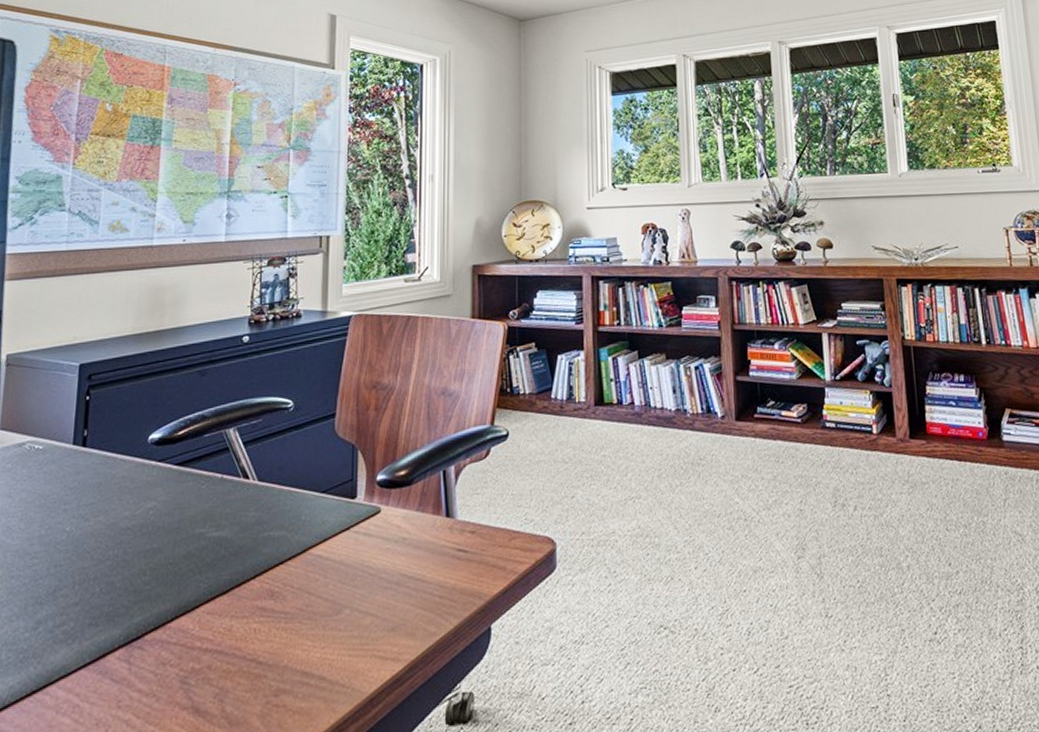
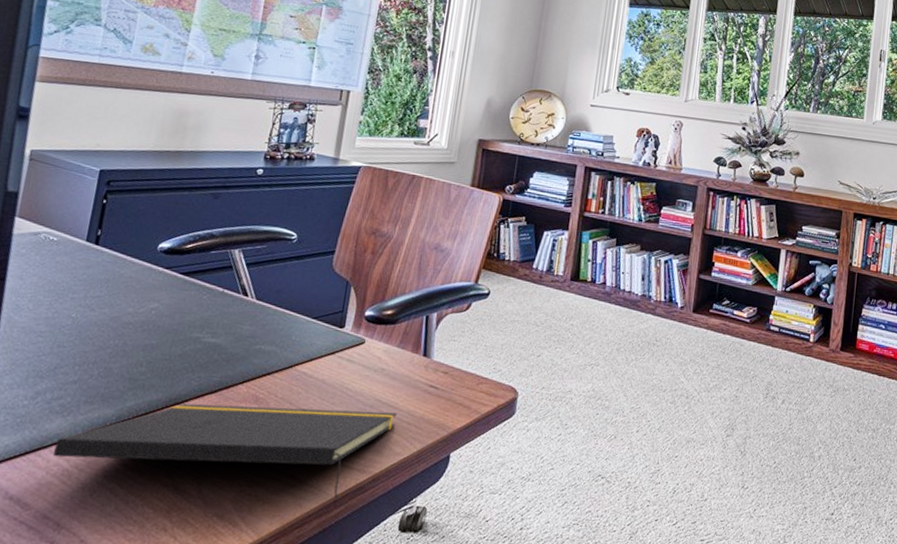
notepad: none [61,587,426,696] -> present [52,403,397,499]

